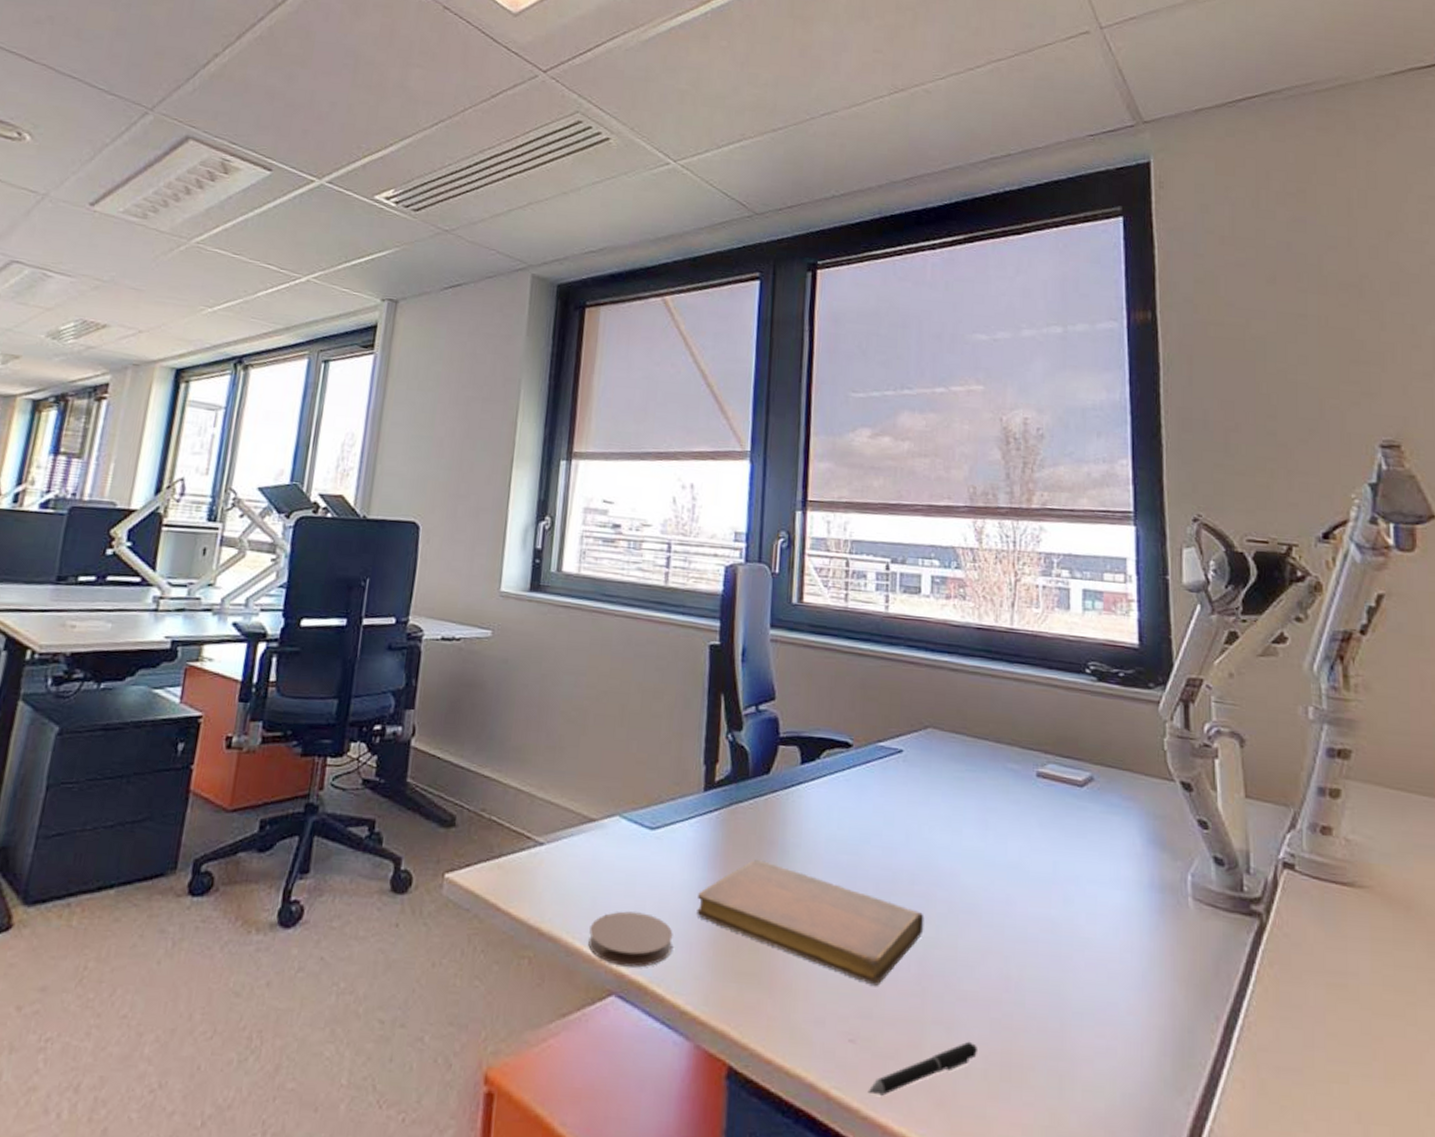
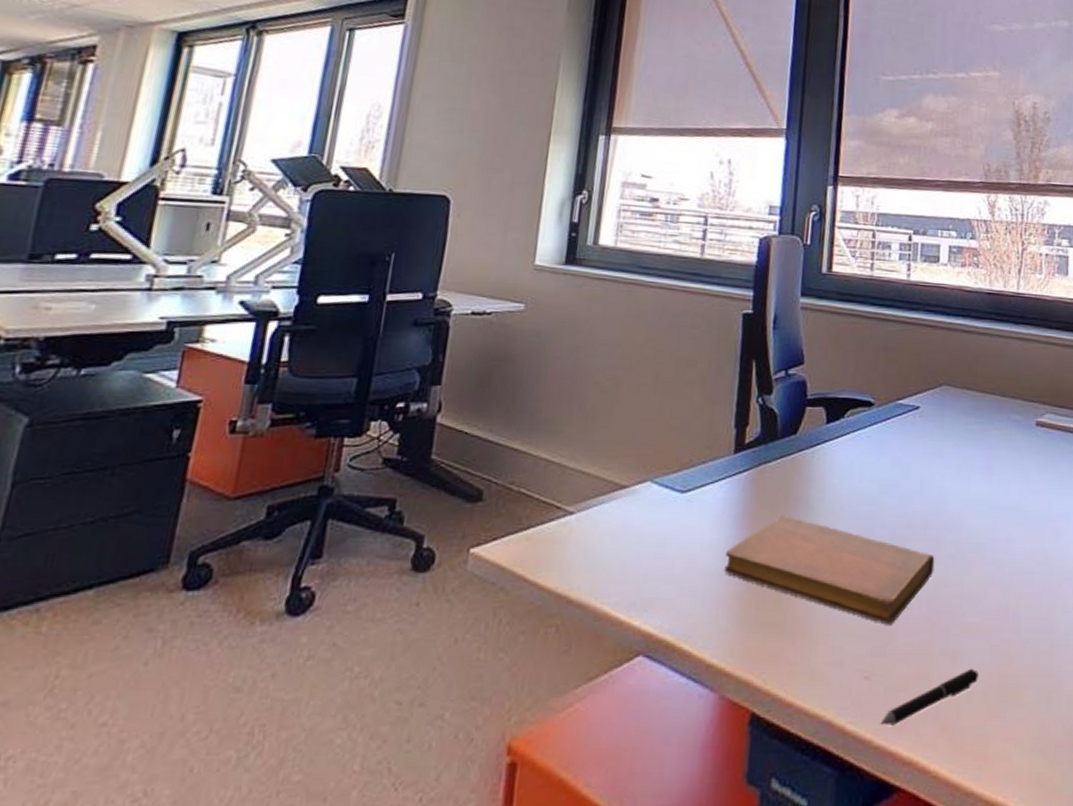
coaster: present [588,911,673,967] -> none [617,573,701,627]

